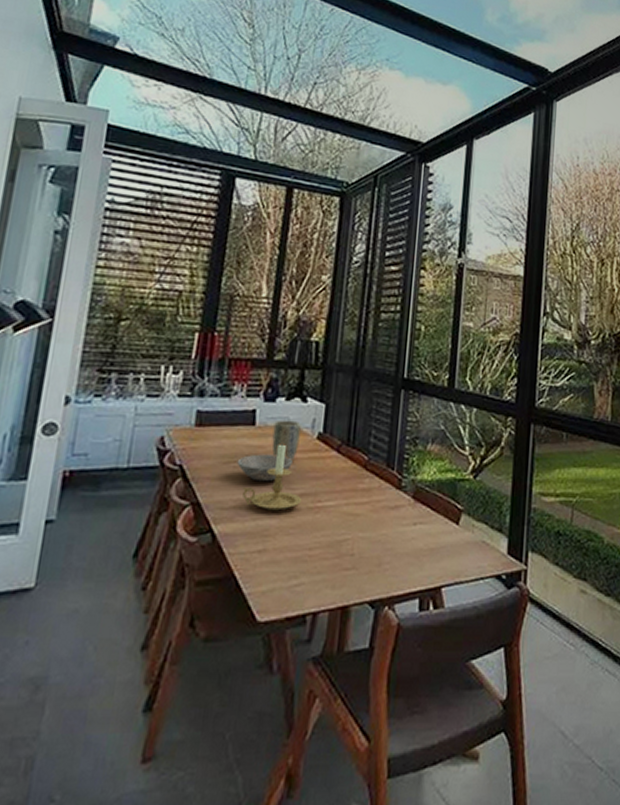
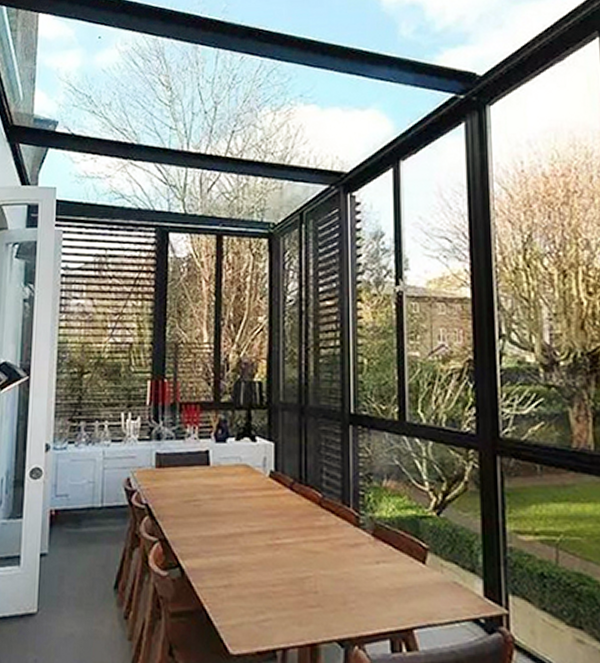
bowl: present [237,454,292,482] -> none [196,492,248,520]
candle holder: present [242,442,303,511] -> none [203,481,261,548]
plant pot: present [271,419,301,462] -> none [227,459,253,500]

